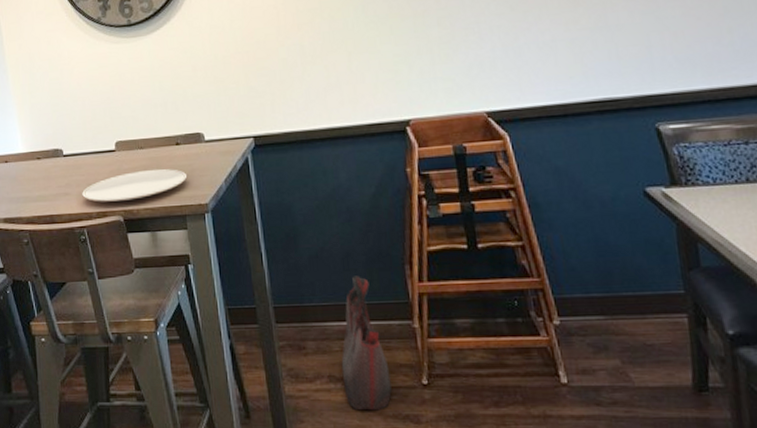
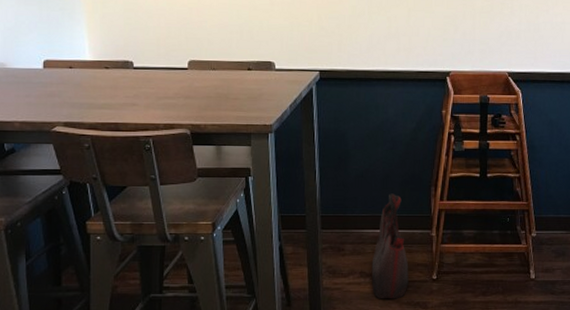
plate: present [82,169,188,202] -> none [150,89,256,116]

